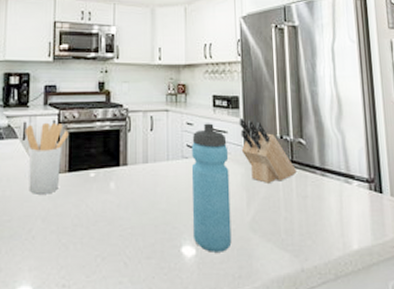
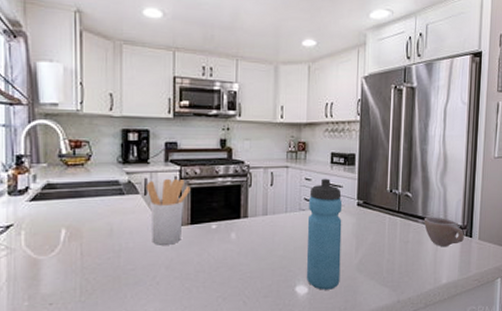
knife block: present [239,119,297,183] -> none [353,174,402,231]
cup: none [322,167,373,205] -> present [423,217,464,247]

